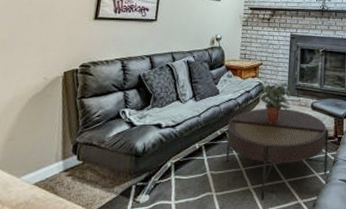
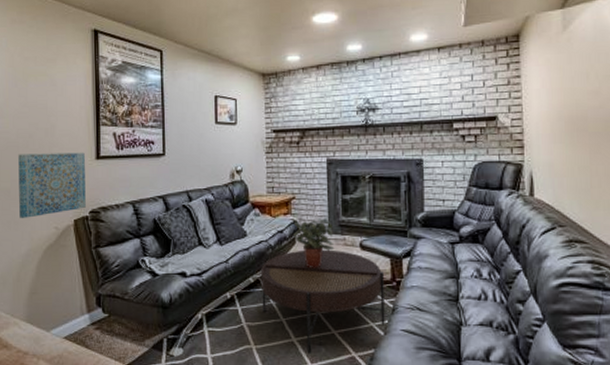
wall art: none [10,9,84,69] -> present [18,152,86,219]

